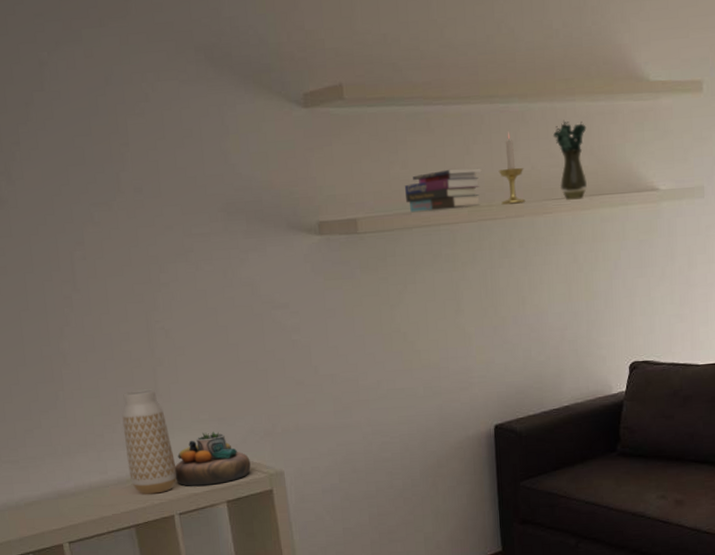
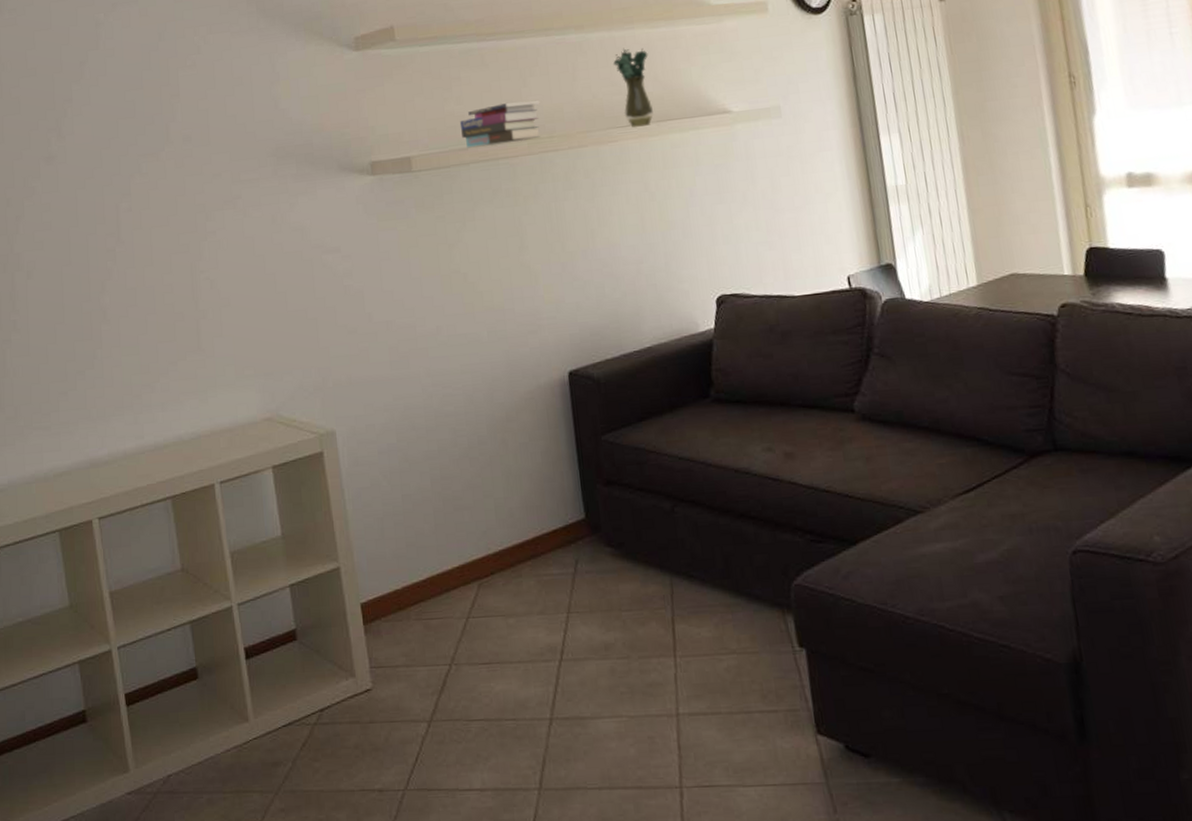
vase: present [122,389,177,494] -> none [162,343,219,461]
decorative bowl: present [175,431,251,486] -> none [217,388,299,451]
candlestick: present [498,131,526,205] -> none [558,62,589,136]

